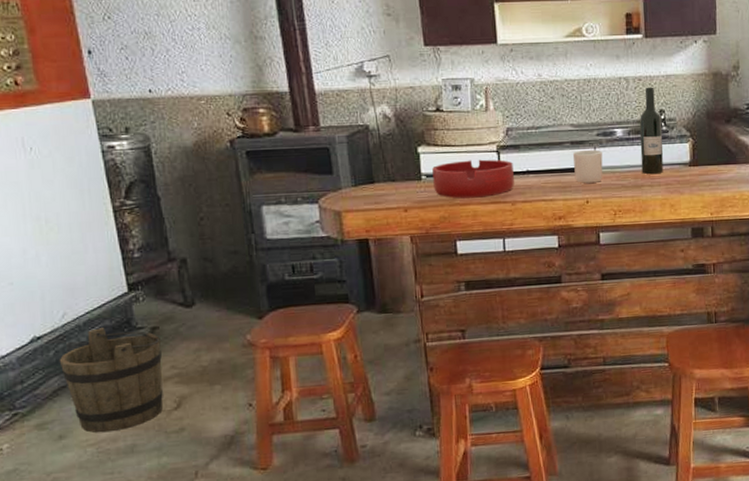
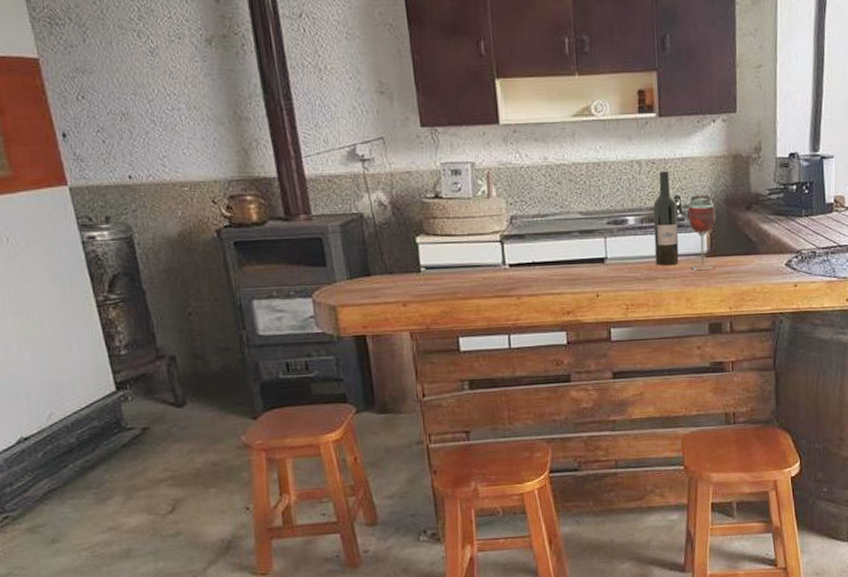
bucket: present [59,328,163,433] -> none [47,428,157,537]
ashtray: present [432,159,514,199] -> none [432,250,519,292]
mug: present [572,150,603,183] -> none [581,239,614,276]
wineglass: none [671,109,698,179] -> present [687,194,716,271]

